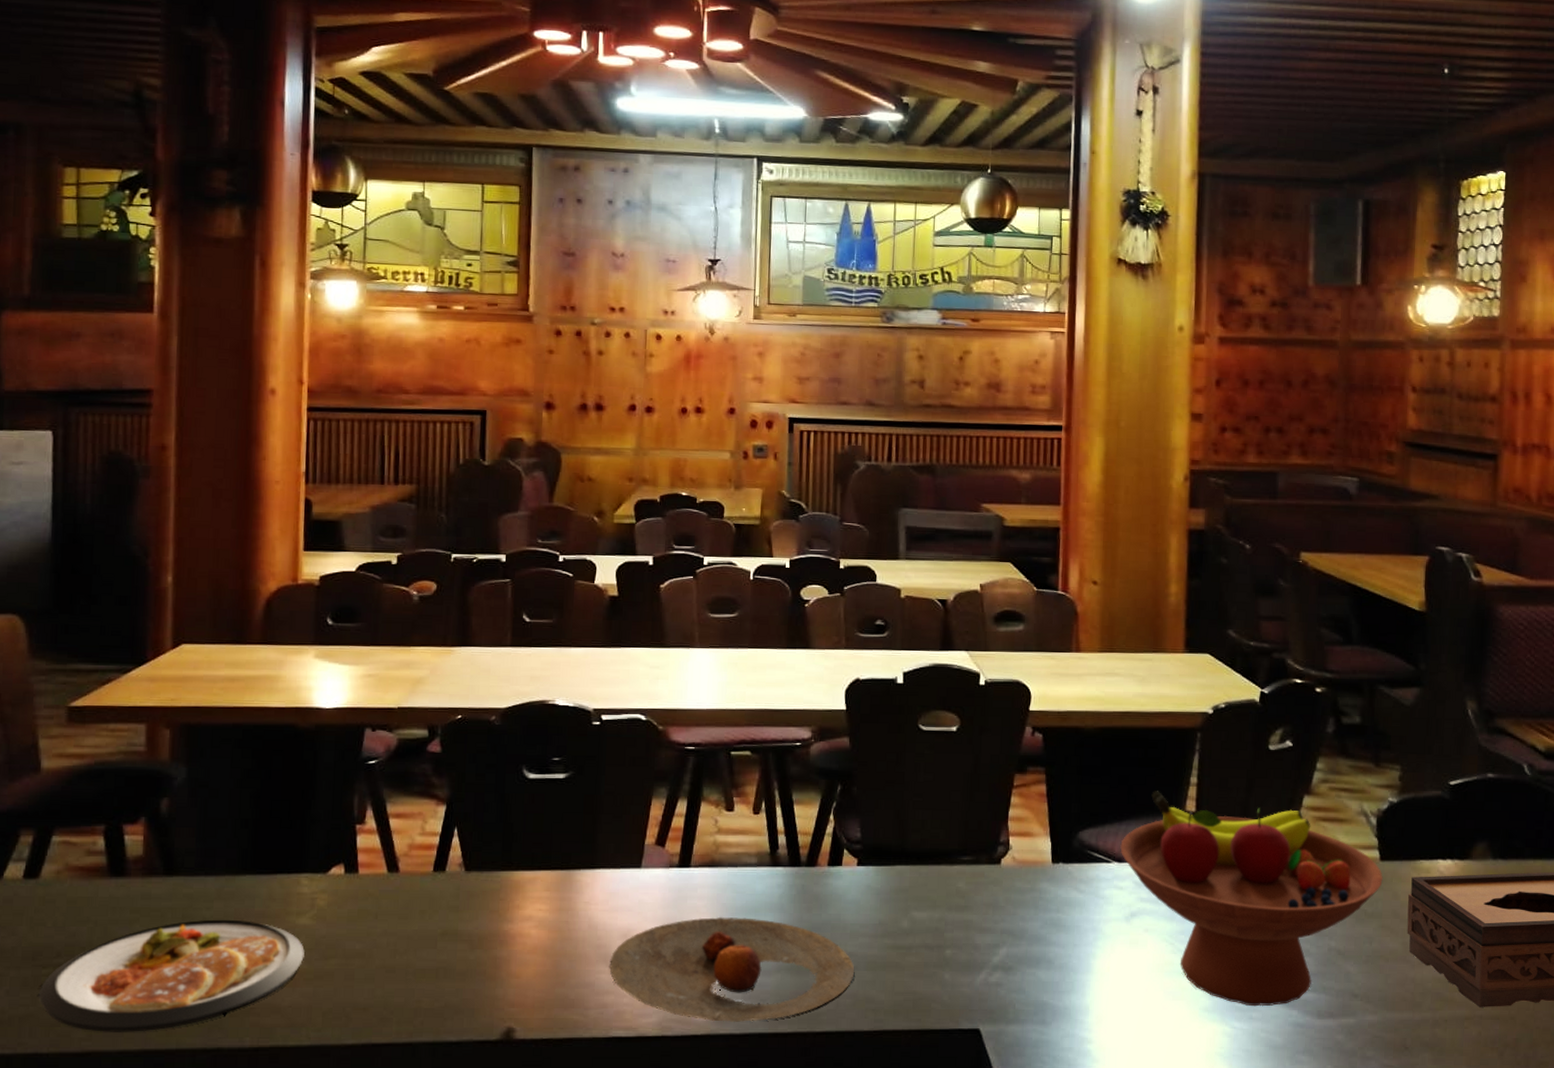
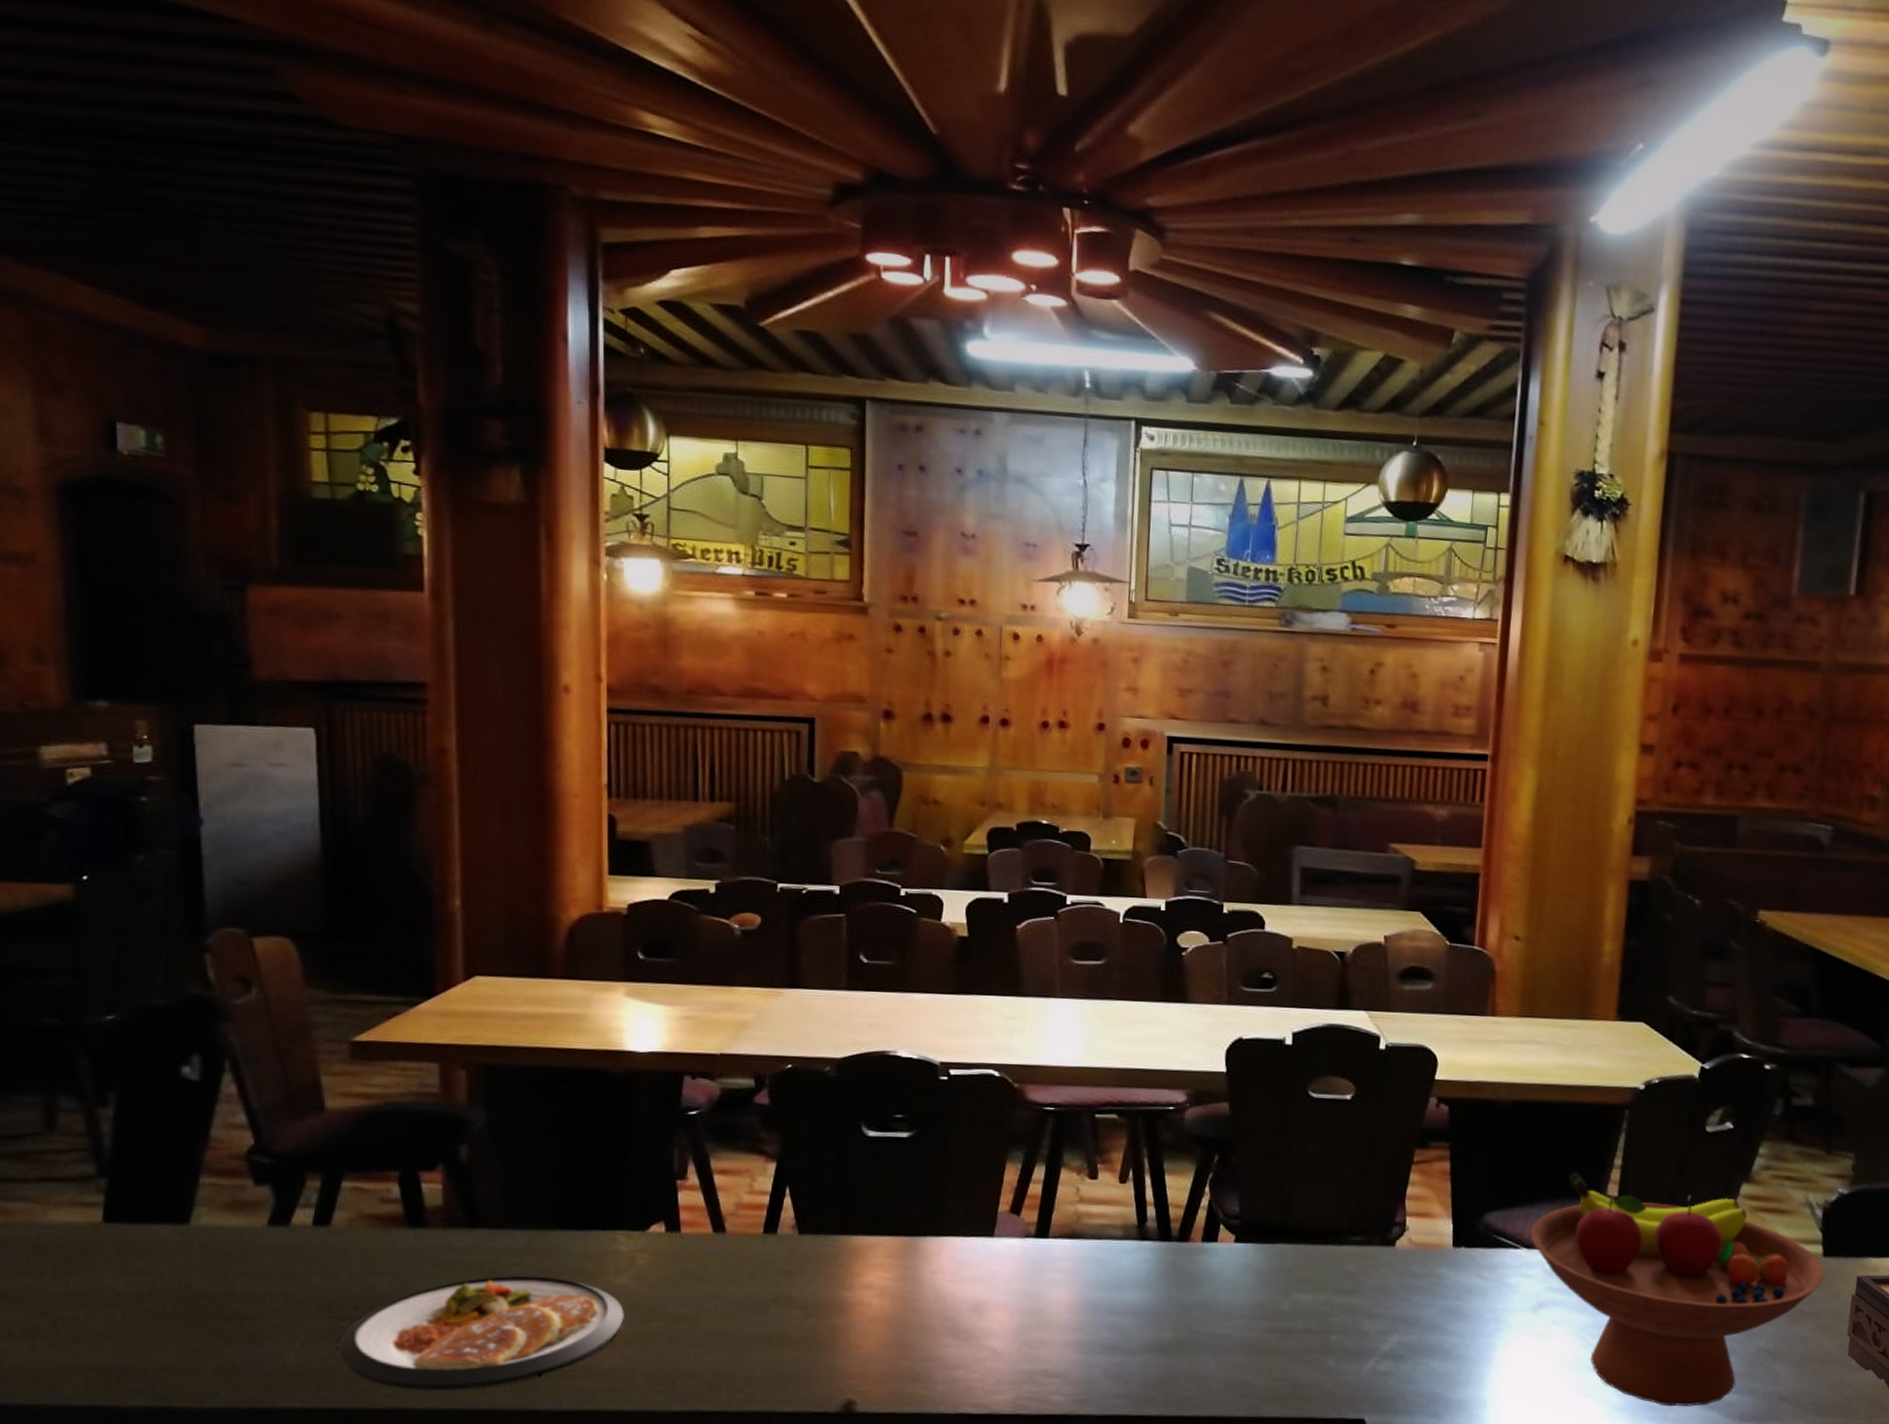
plate: present [609,916,855,1022] -> none [958,1291,1229,1403]

